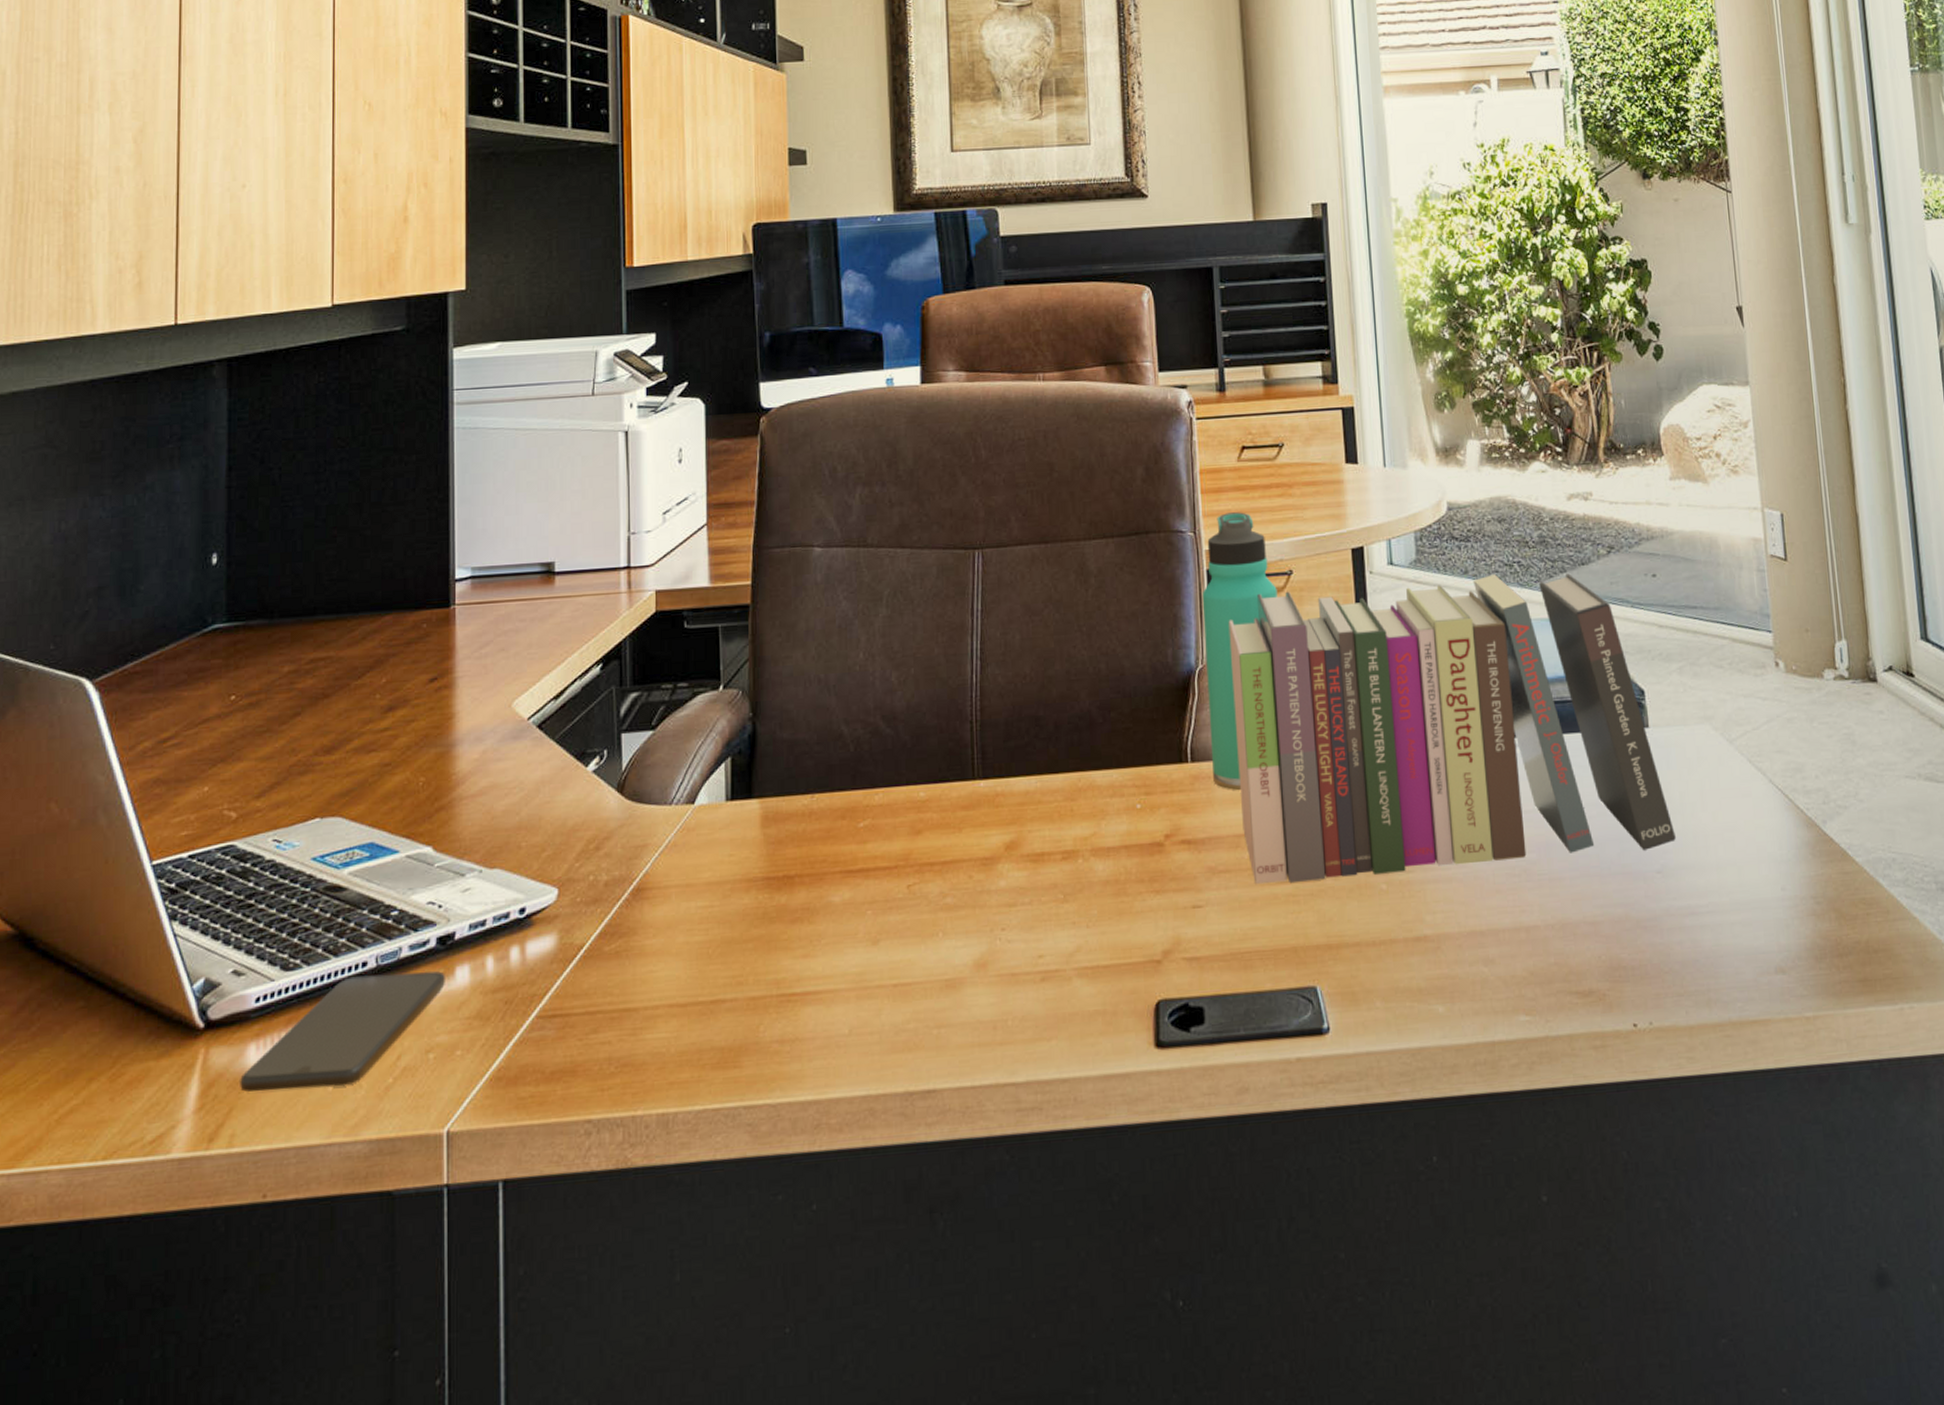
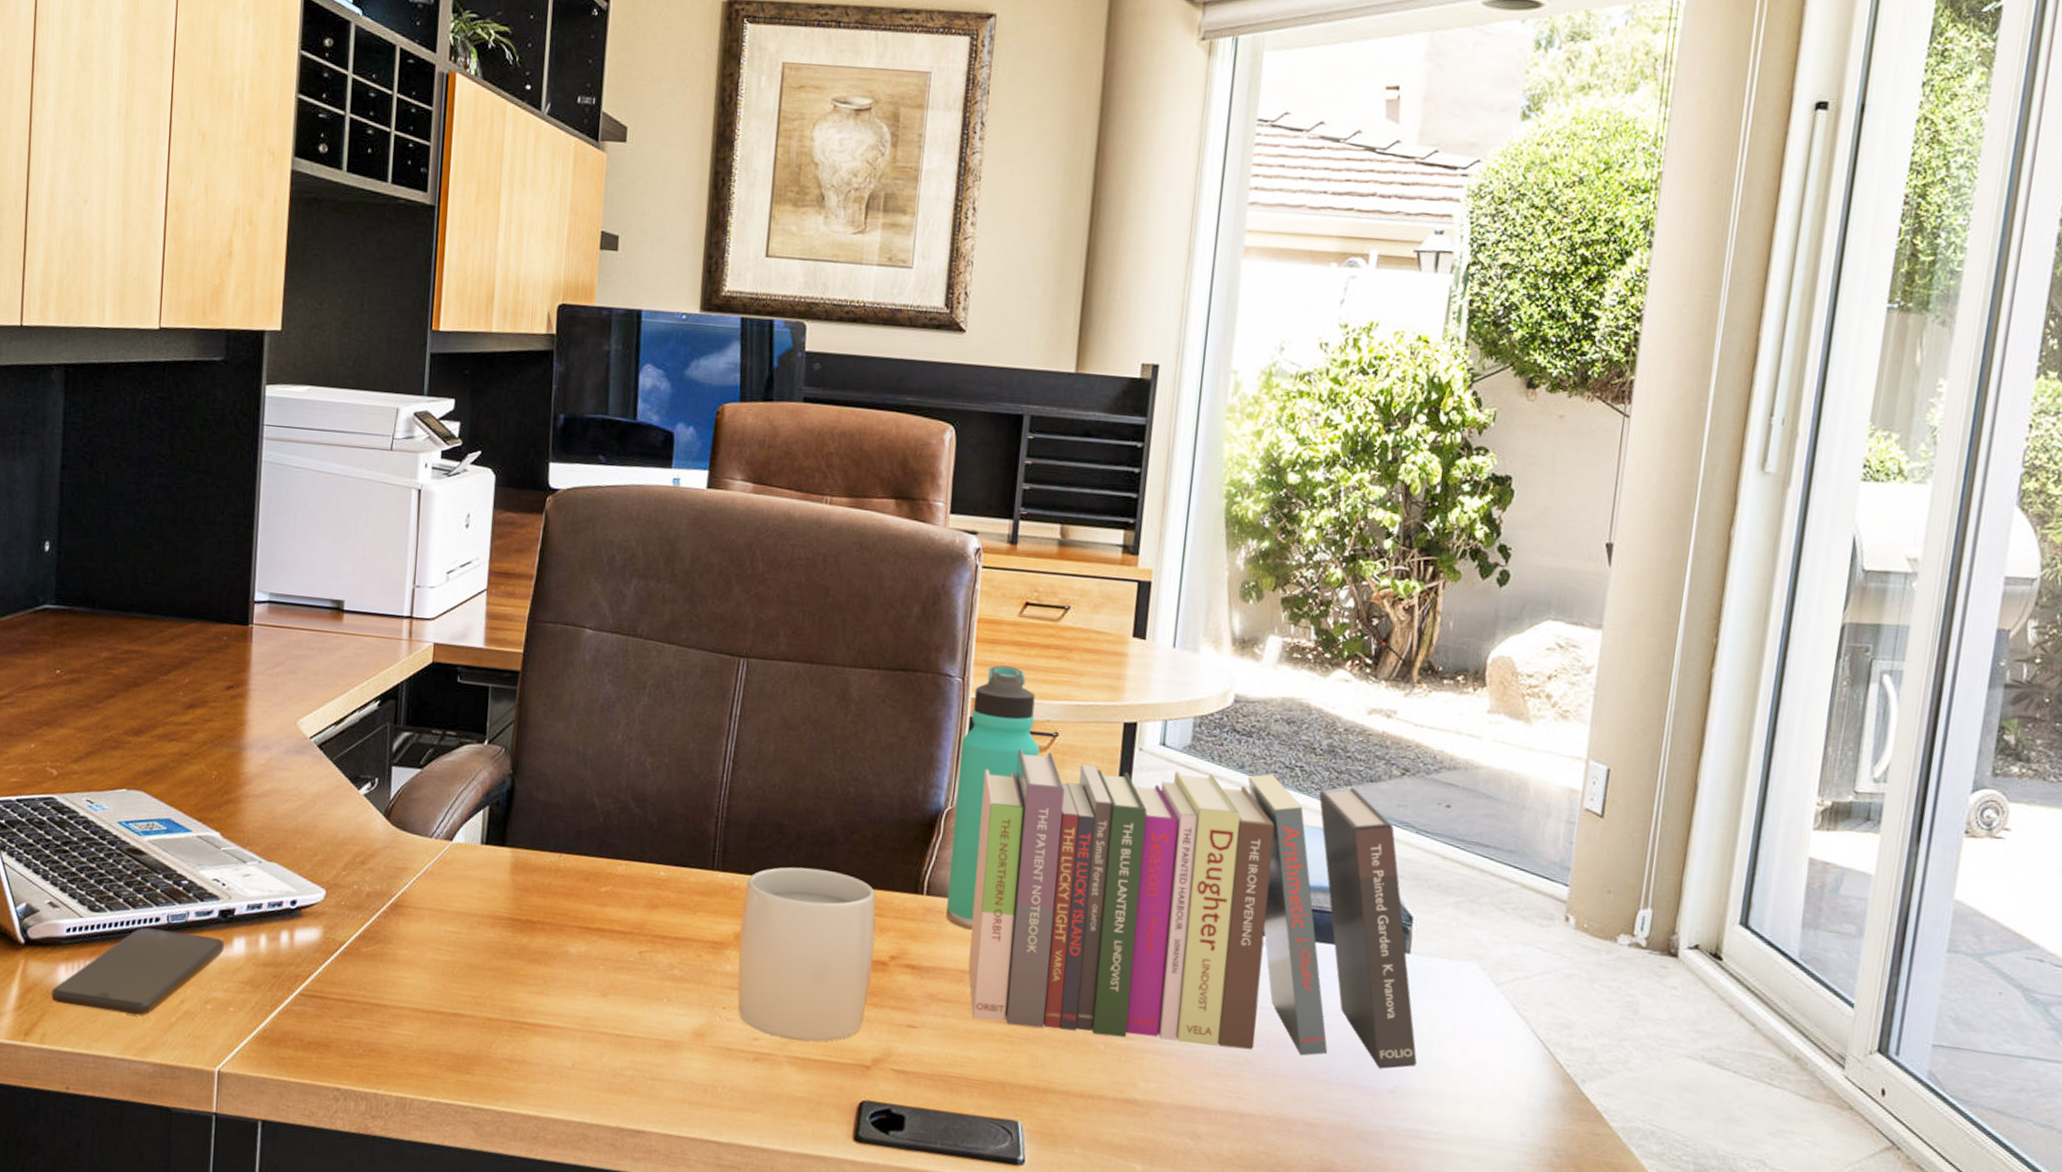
mug: none [1009,756,1149,950] -> present [737,867,876,1042]

